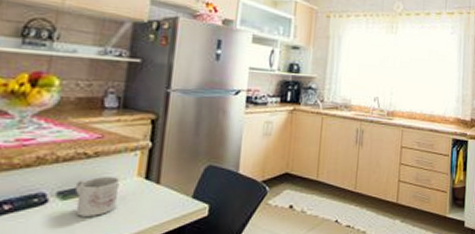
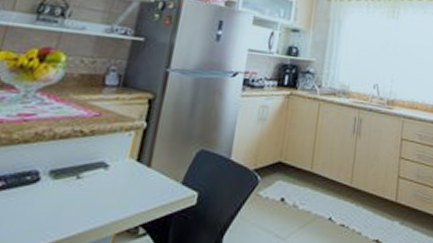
mug: present [74,176,121,217] -> none [65,156,113,199]

